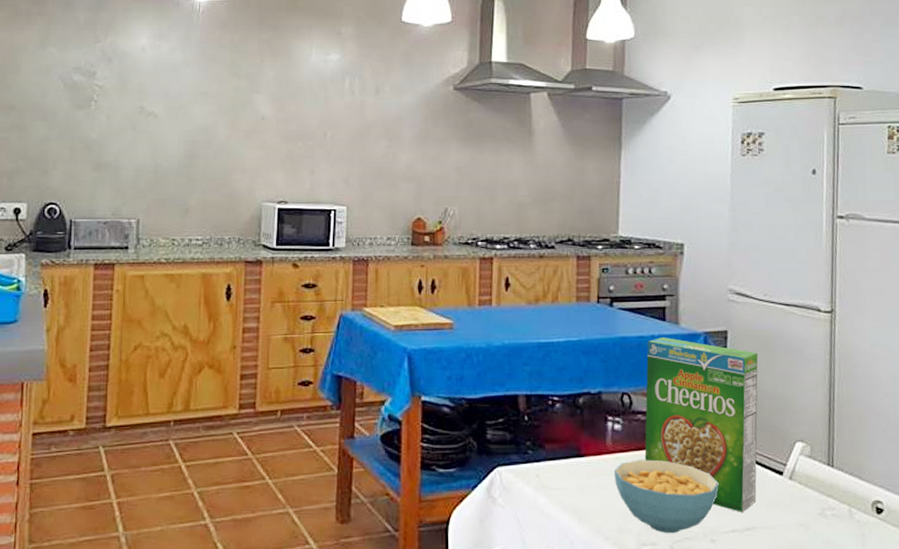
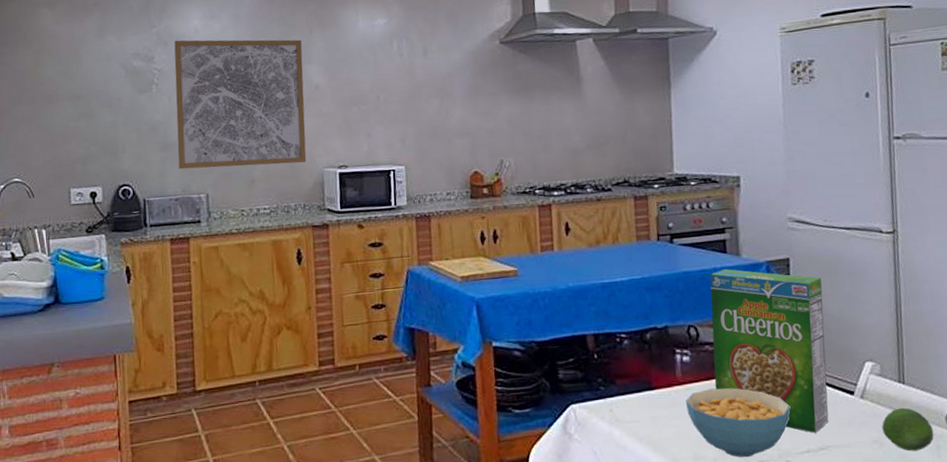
wall art: none [111,57,251,195] -> present [174,39,307,170]
fruit: none [808,491,860,537] -> present [882,407,934,451]

